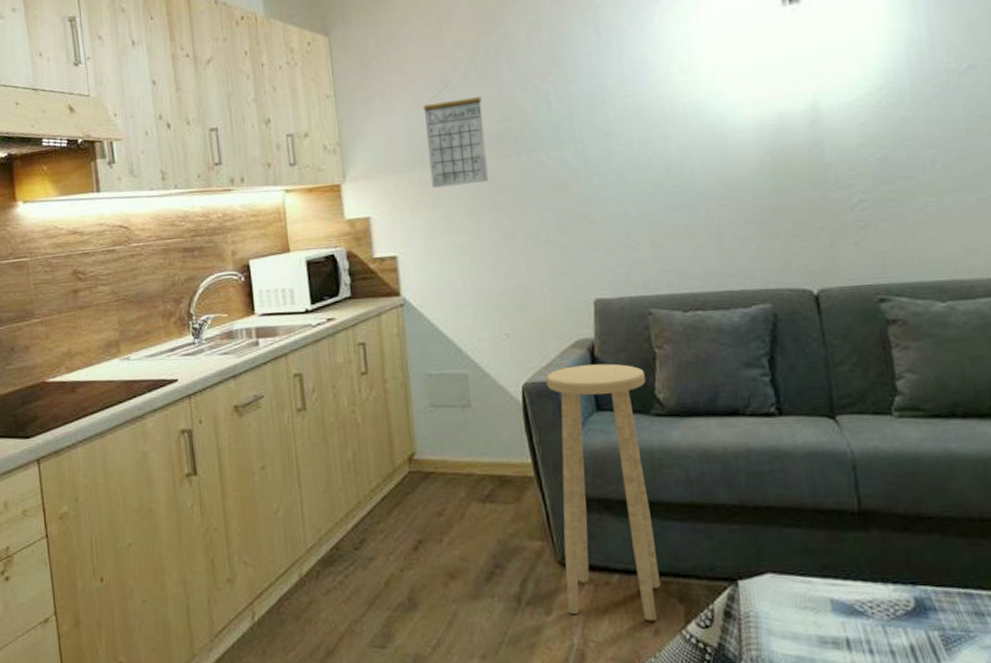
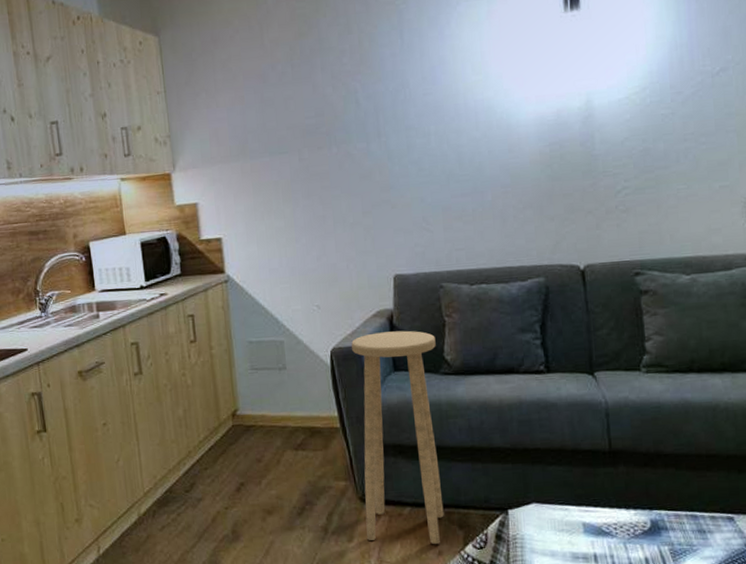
calendar: present [423,81,489,188] -> none [245,79,303,177]

